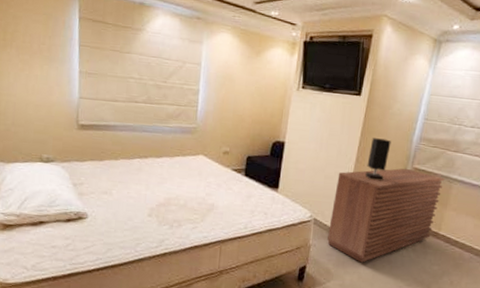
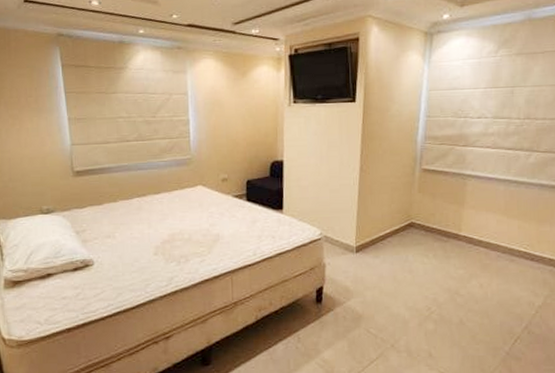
sideboard: present [327,168,444,263] -> none [341,170,457,276]
table lamp: present [365,138,391,181] -> none [371,143,395,188]

